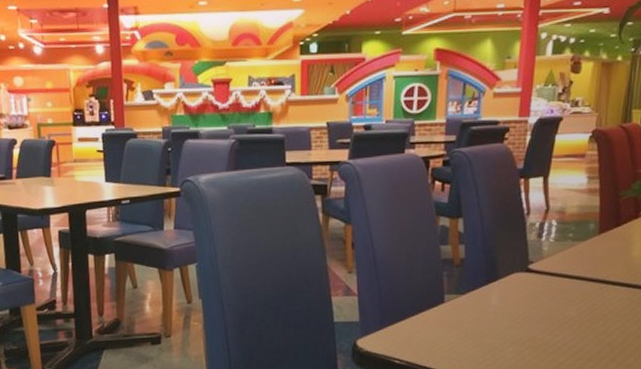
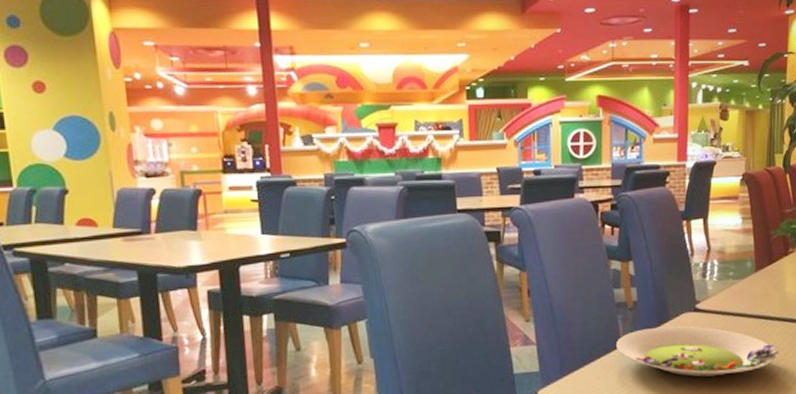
salad plate: none [440,286,619,338] -> present [616,326,779,377]

